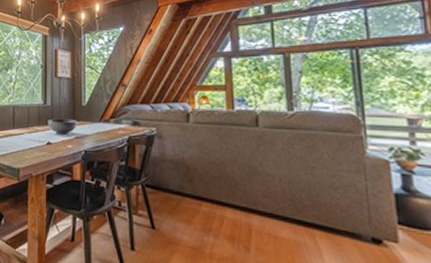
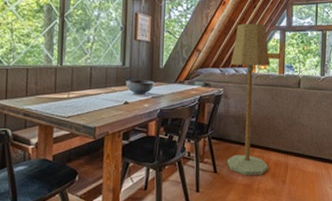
floor lamp: none [163,51,224,237] -> present [226,23,271,175]

